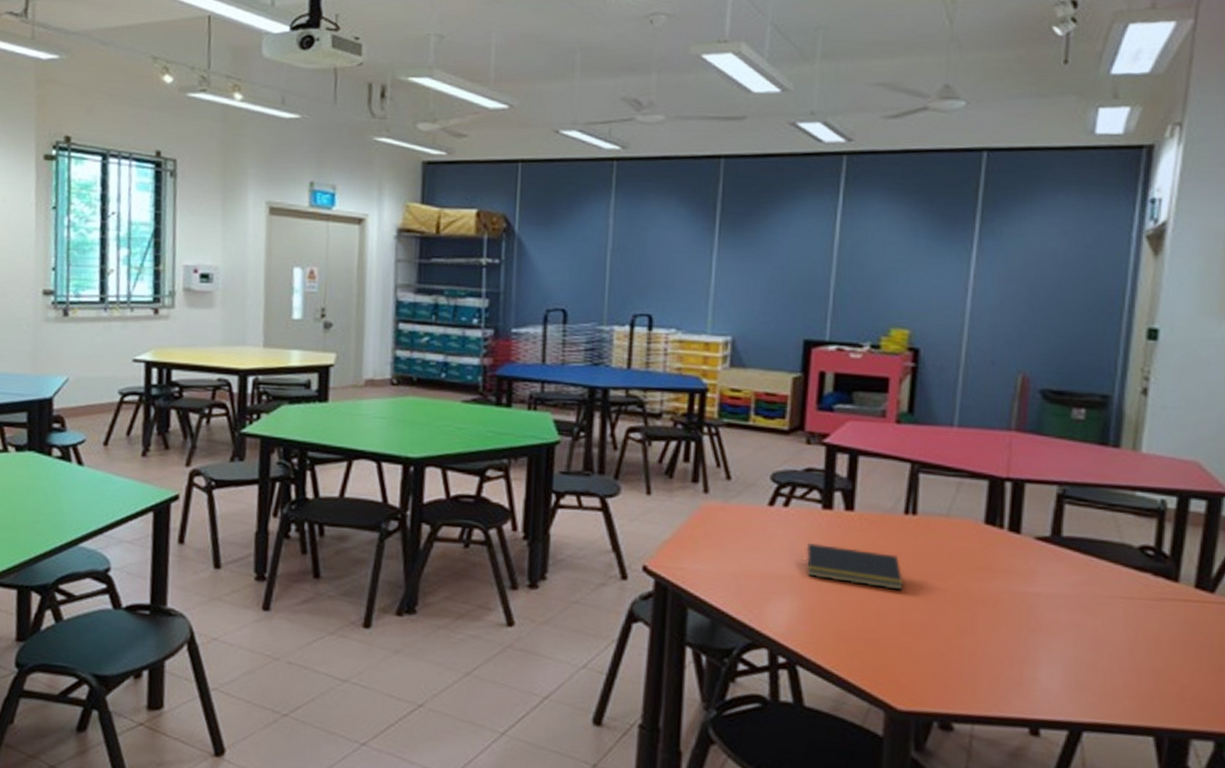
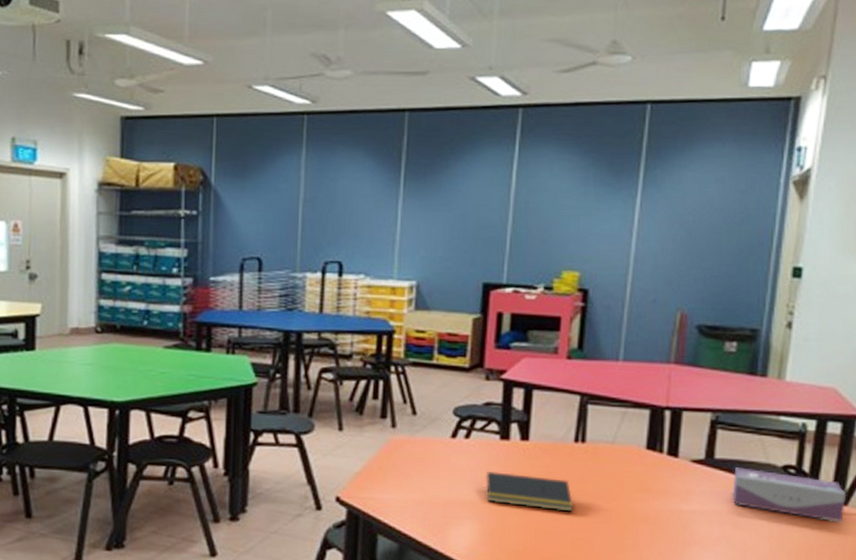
tissue box: none [1082,546,1214,612] -> present [732,467,847,523]

